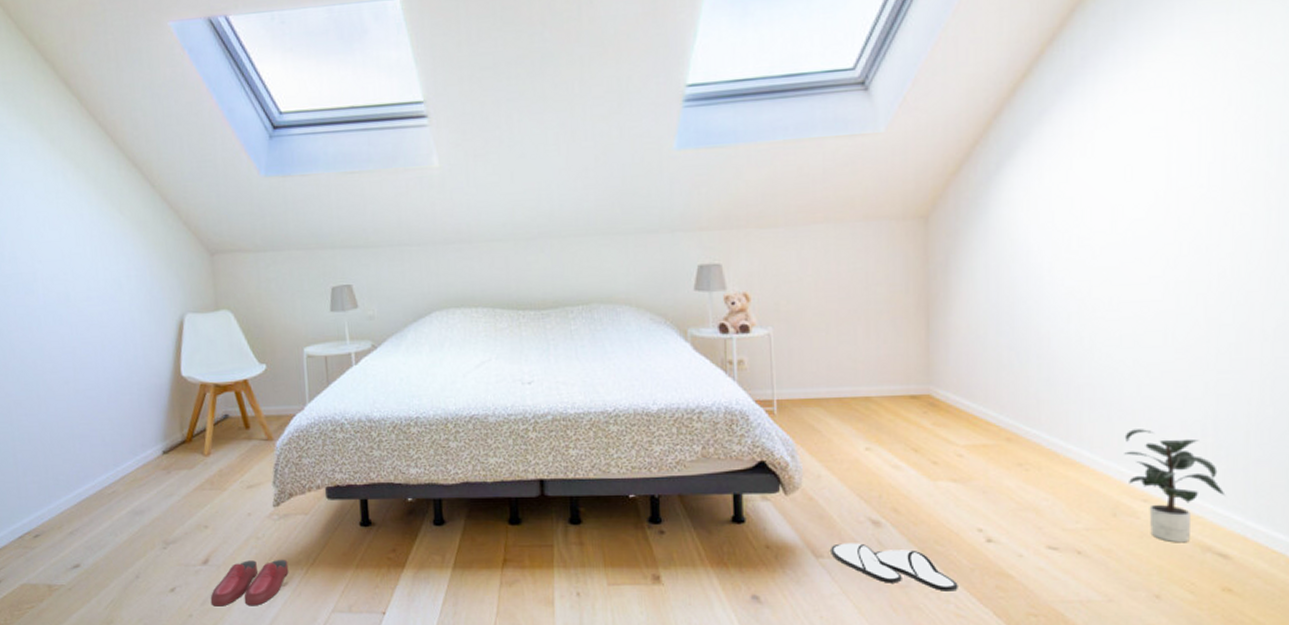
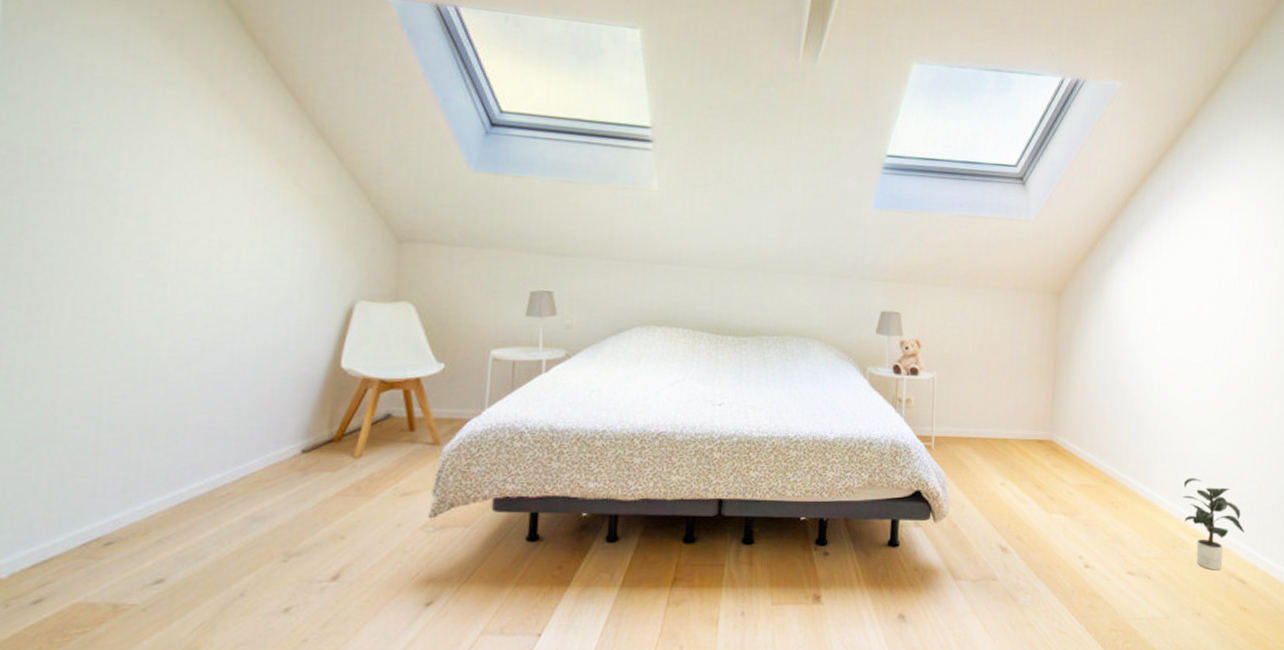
slippers: present [210,559,289,607] -> none [334,575,437,629]
slippers: present [831,543,958,591] -> none [967,567,1062,610]

